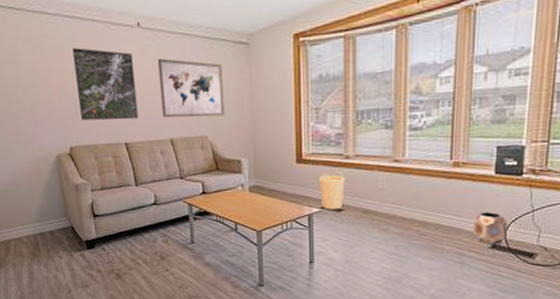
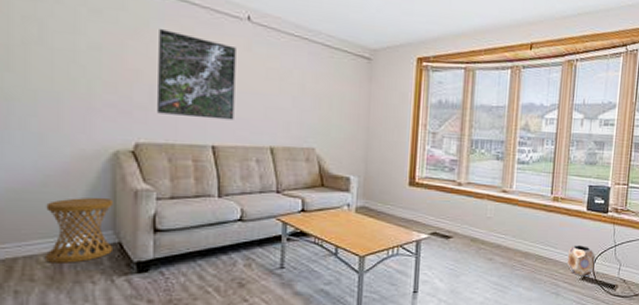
side table: none [20,193,68,243] -> present [46,198,113,263]
wall art: present [157,59,225,118] -> none [264,59,340,129]
basket: present [318,170,345,210] -> none [429,196,456,237]

